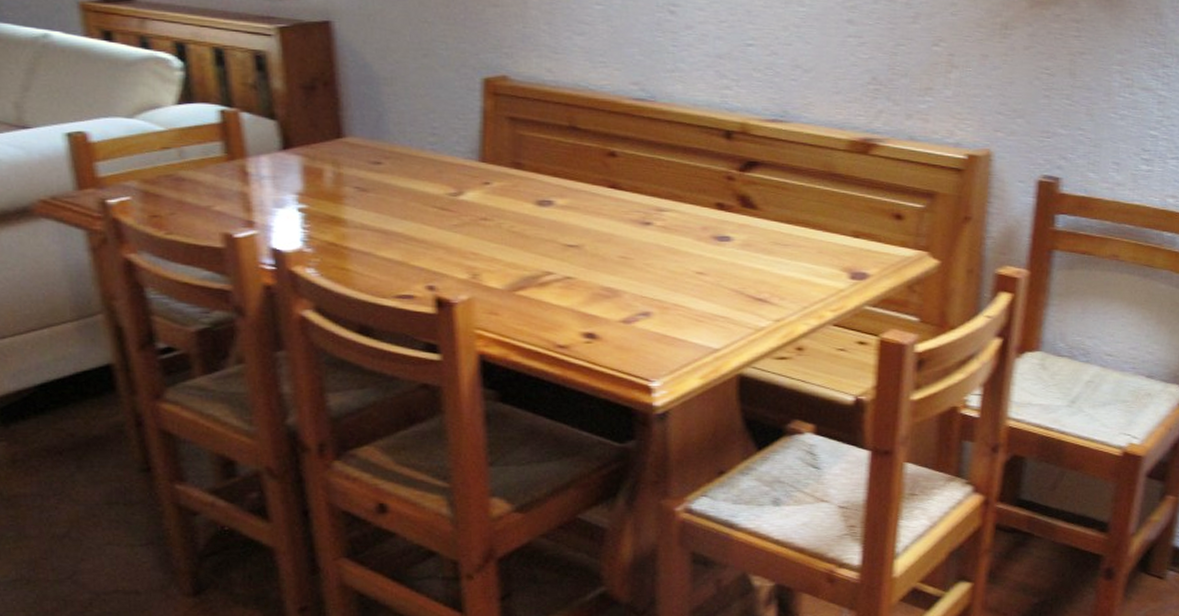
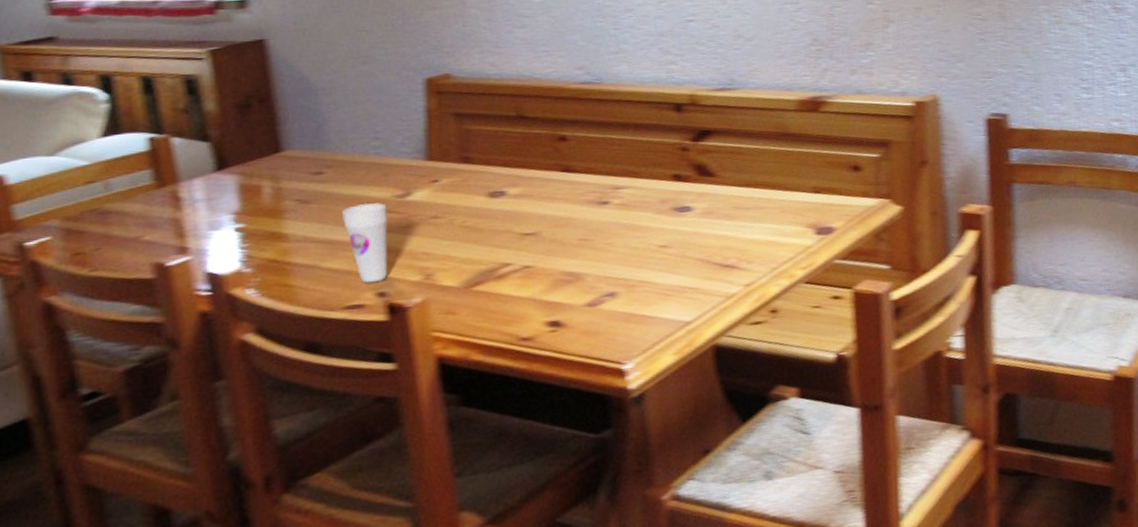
cup: none [396,197,440,276] -> present [341,203,388,283]

